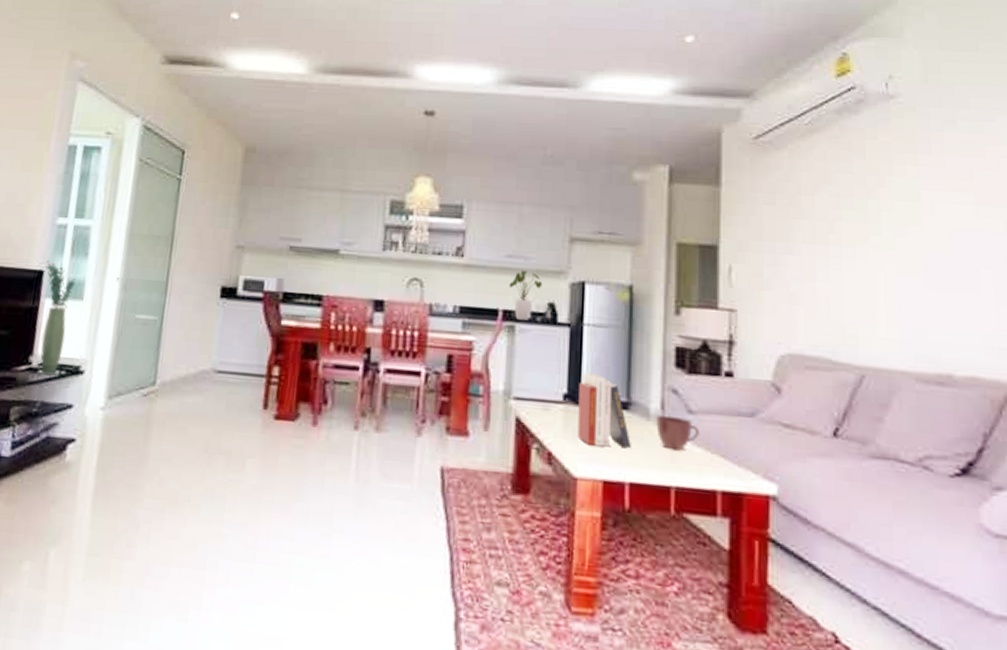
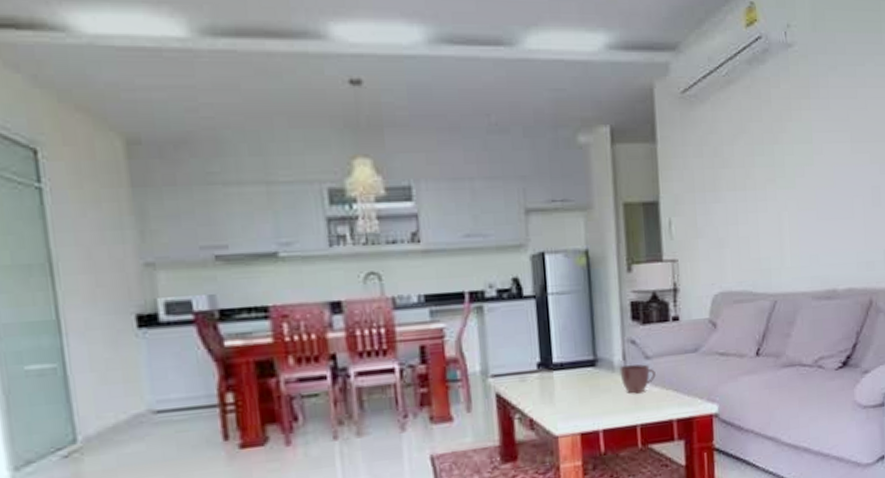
house plant: present [509,270,543,320] -> none [471,248,504,299]
books: present [577,372,631,449] -> none [550,338,601,405]

